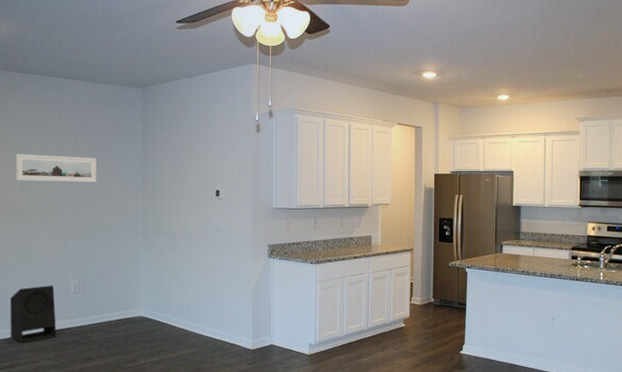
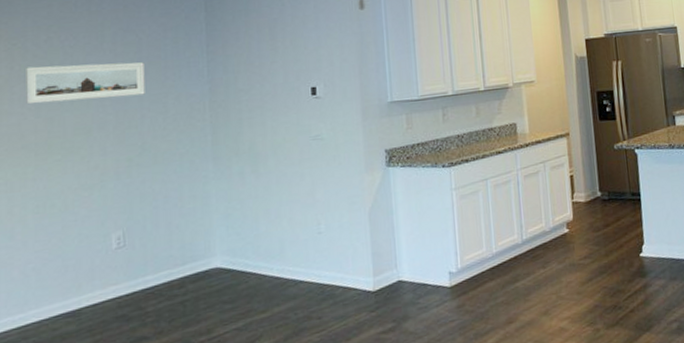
speaker: present [10,285,56,343] -> none [21,242,92,331]

